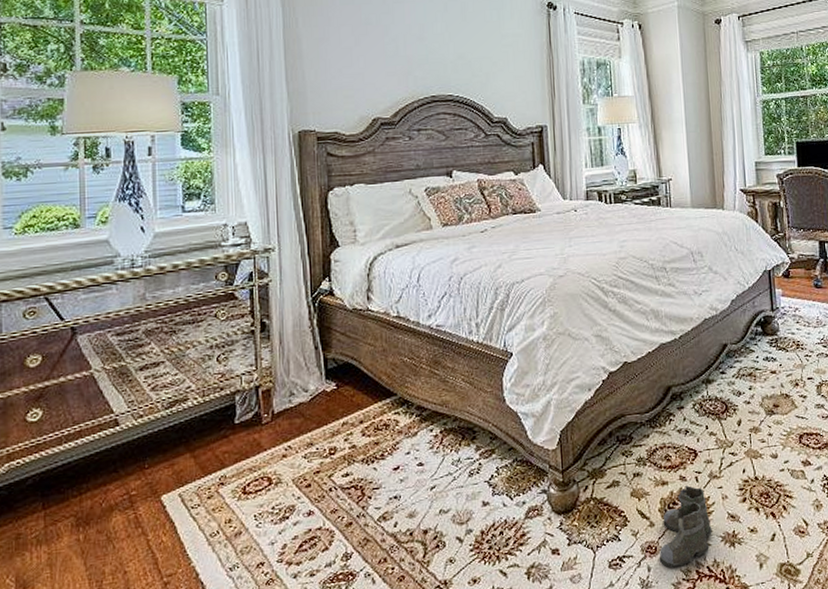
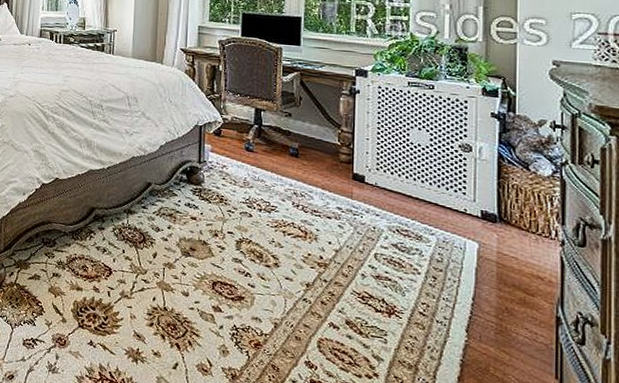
boots: present [659,484,712,570] -> none [67,295,118,372]

